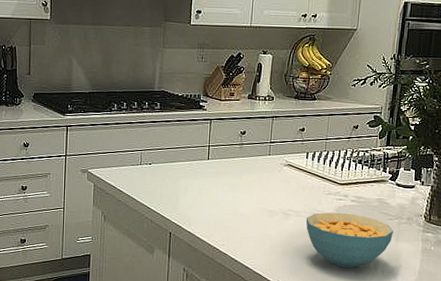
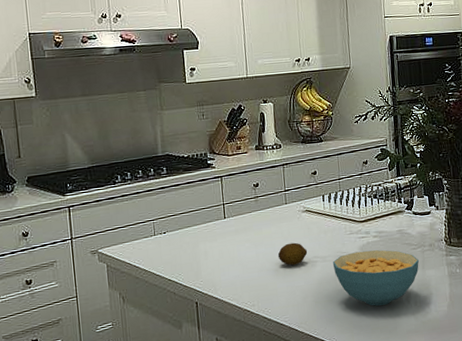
fruit: none [253,193,283,215] -> present [277,242,308,266]

